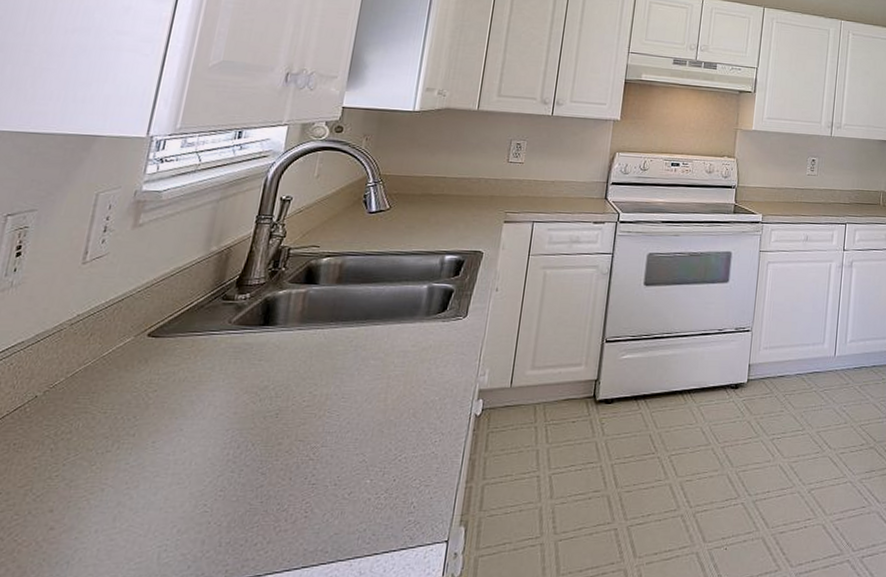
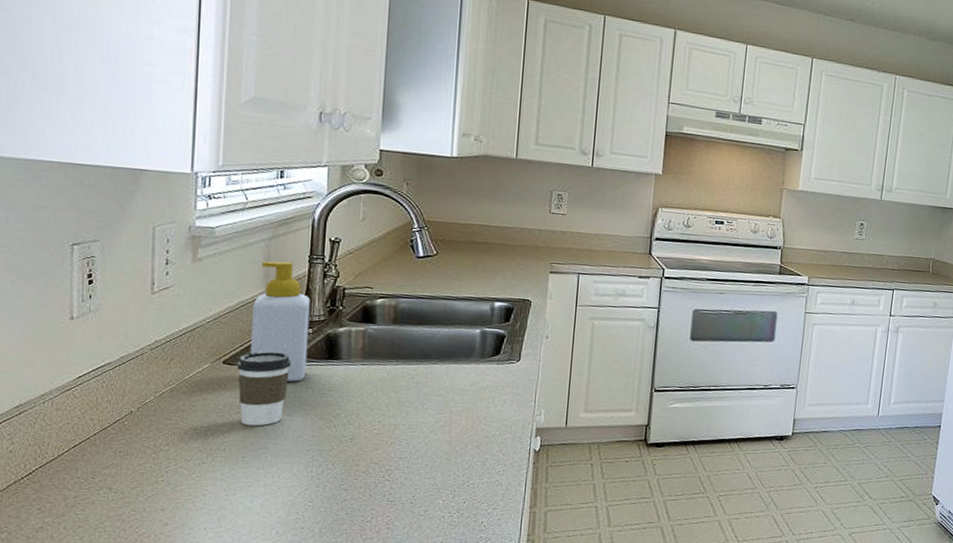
coffee cup: none [157,320,223,405] -> present [237,351,291,426]
soap bottle: none [180,222,252,352] -> present [251,261,311,382]

